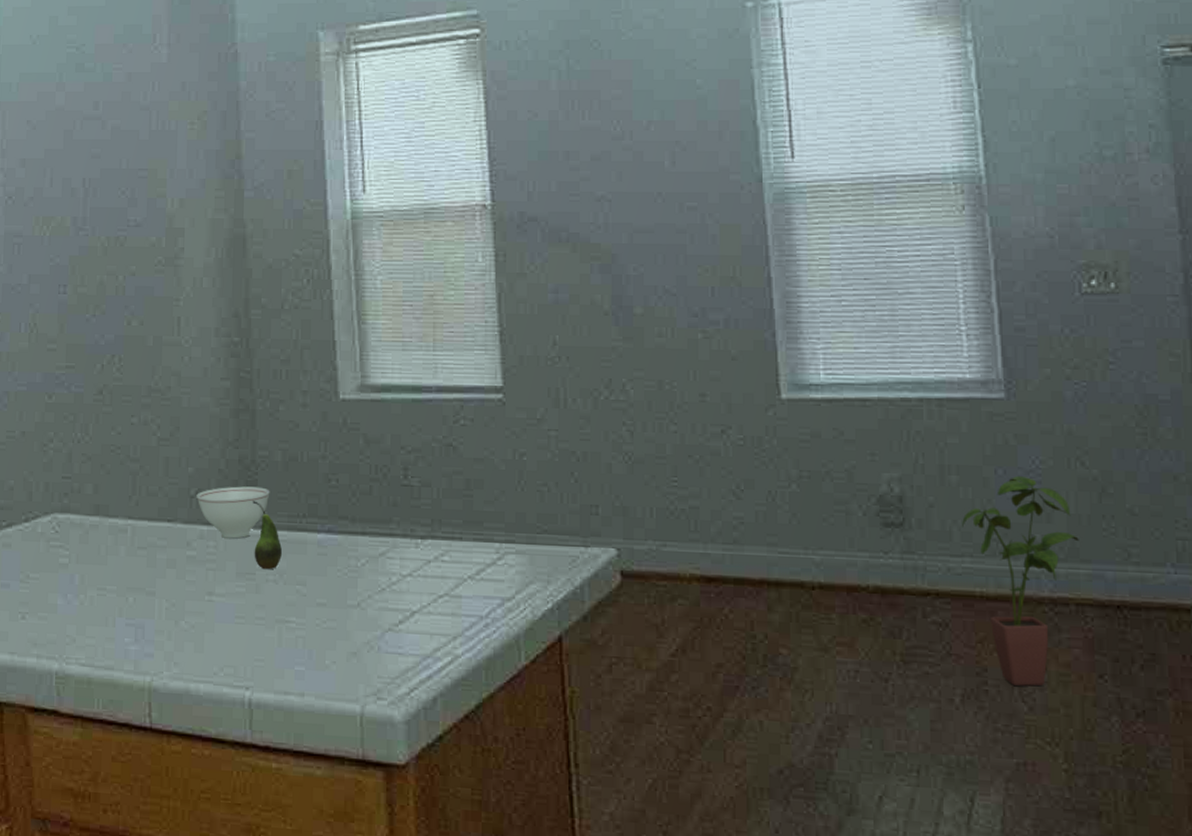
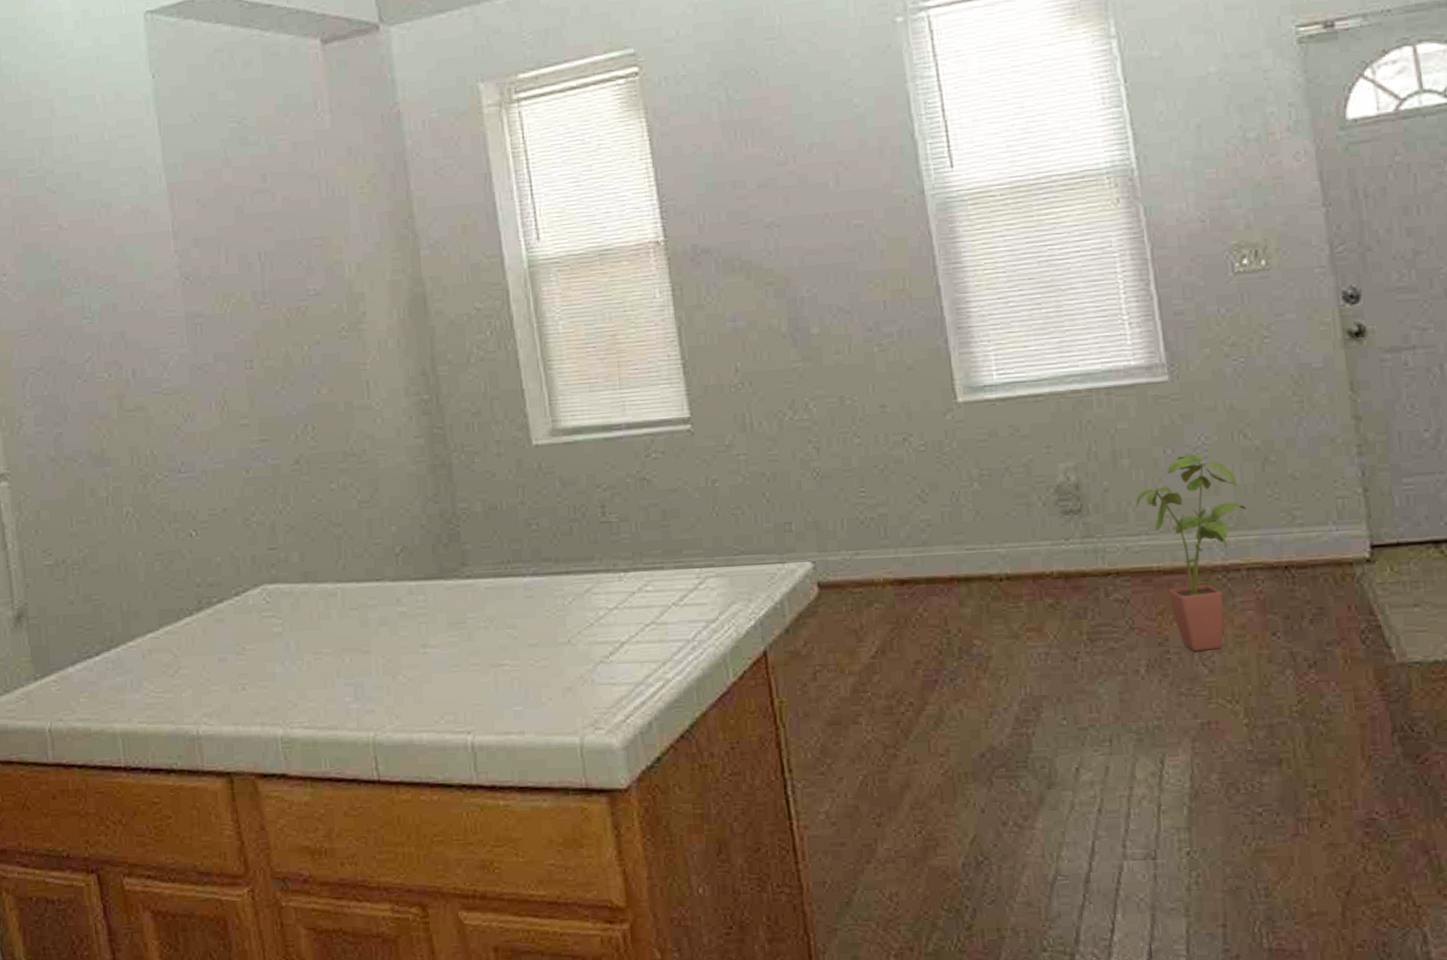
bowl: present [196,486,270,539] -> none [401,538,474,591]
fruit: present [252,501,282,570] -> none [457,552,490,618]

